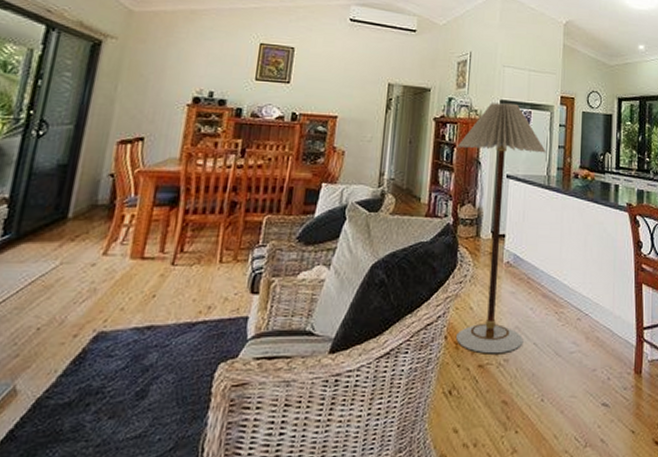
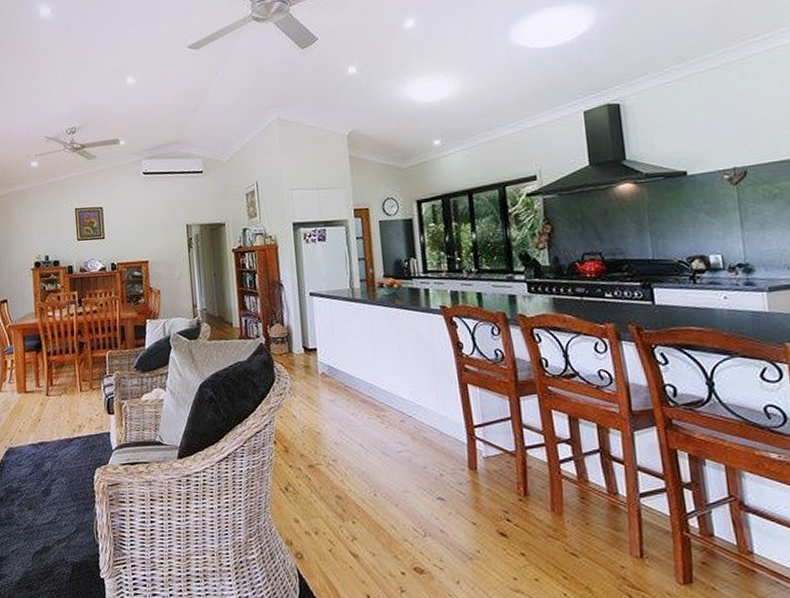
floor lamp: present [456,103,546,354] -> none [257,224,349,456]

